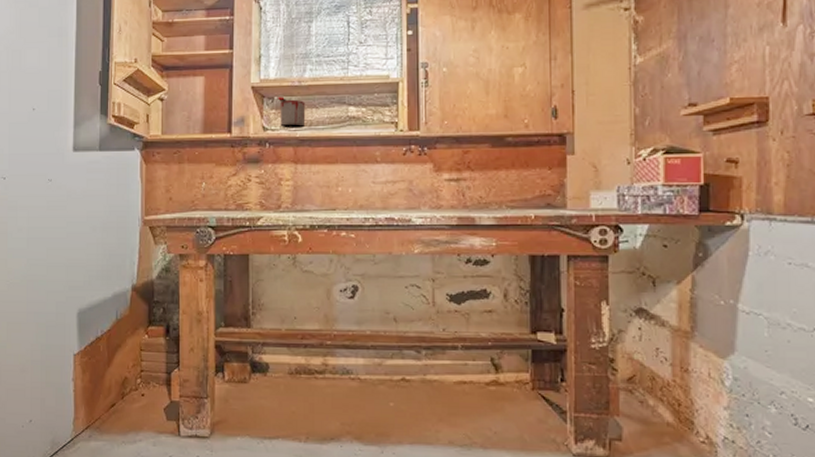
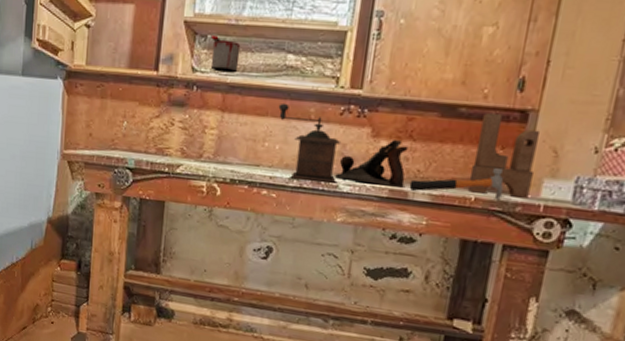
coffee grinder: none [346,149,408,219] -> present [278,103,341,185]
hand plane: none [407,172,470,214] -> present [335,140,409,188]
hammer: none [475,186,557,217] -> present [409,167,504,202]
toy building blocks: none [526,140,580,211] -> present [467,113,540,199]

